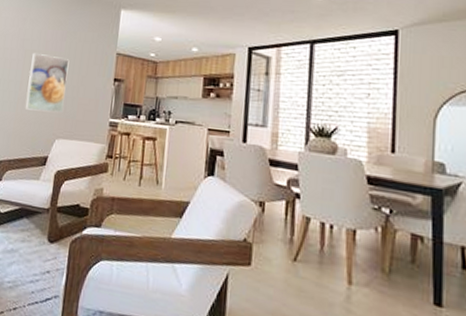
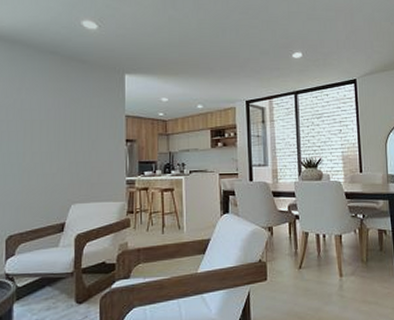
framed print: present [25,54,69,112] -> none [32,123,76,180]

